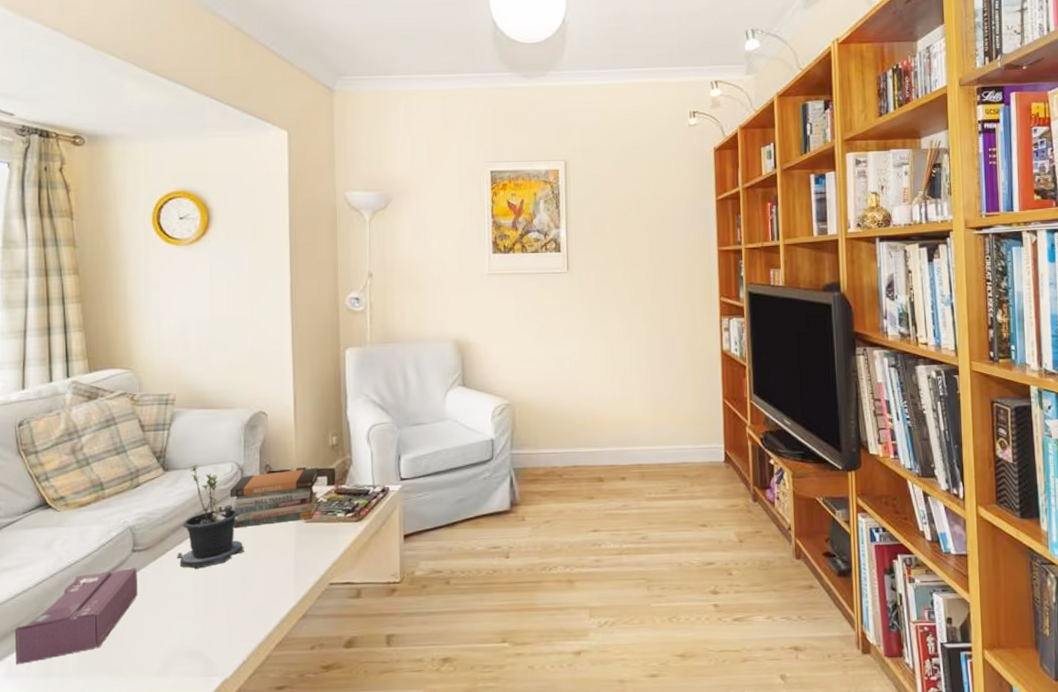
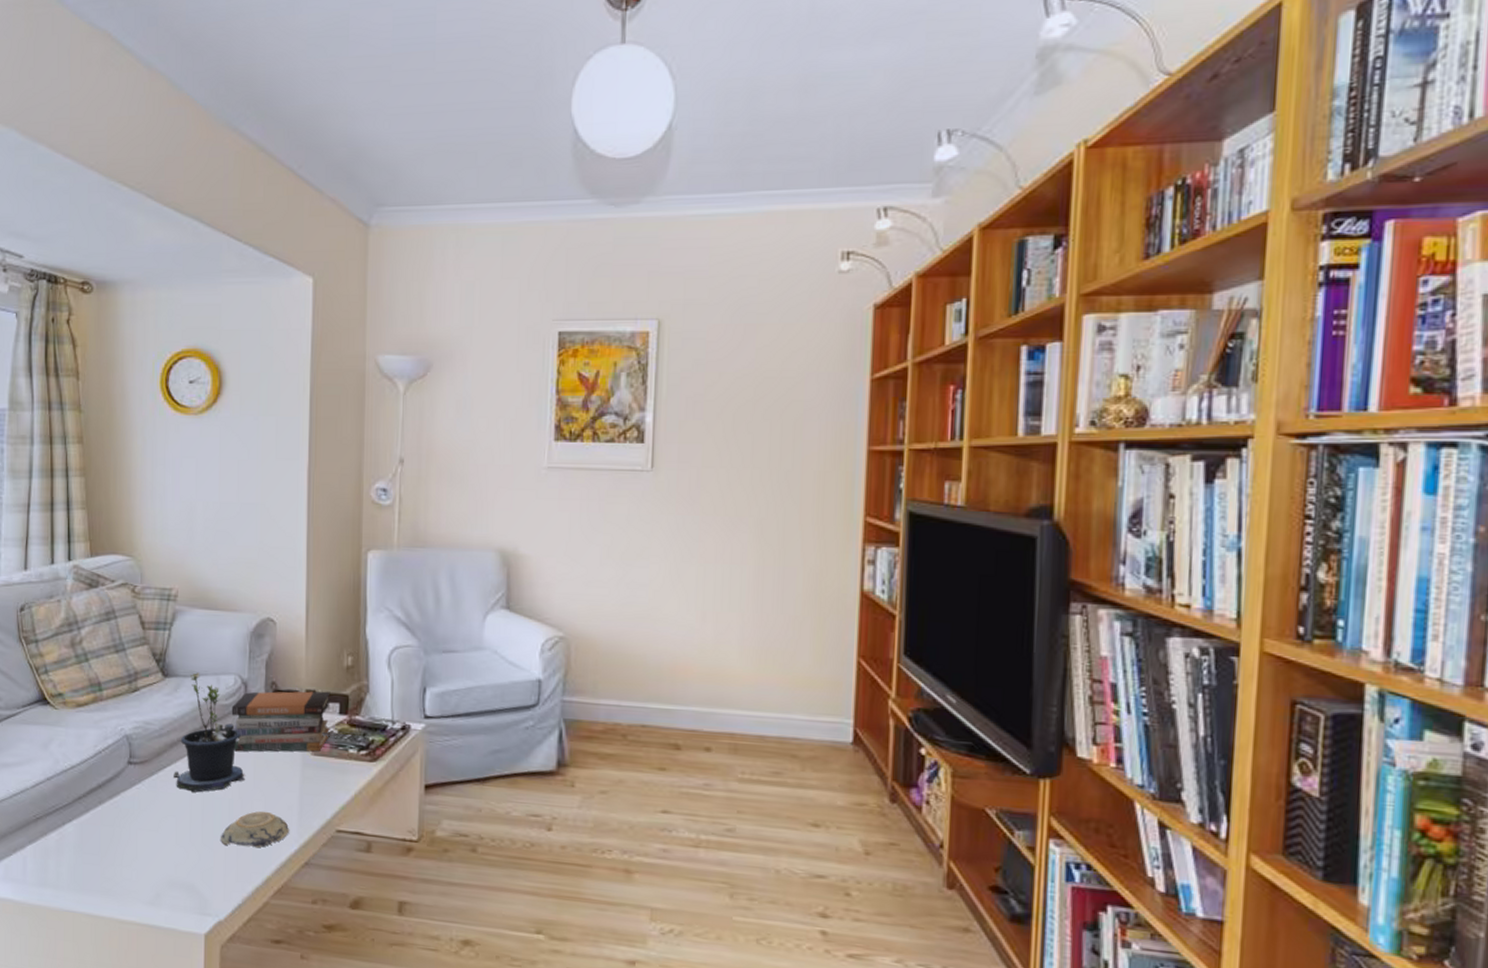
tissue box: present [14,567,138,665] -> none [11,780,132,870]
decorative bowl: none [224,576,288,611] -> present [221,811,290,848]

